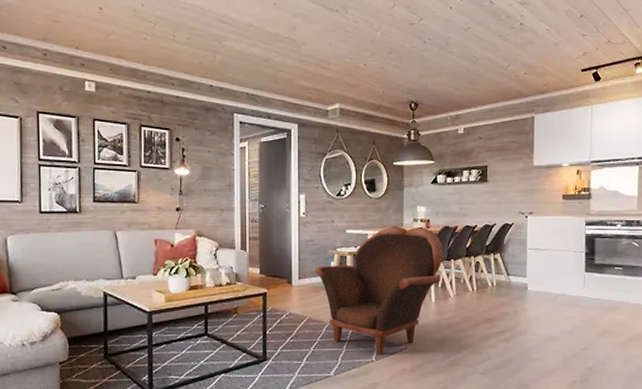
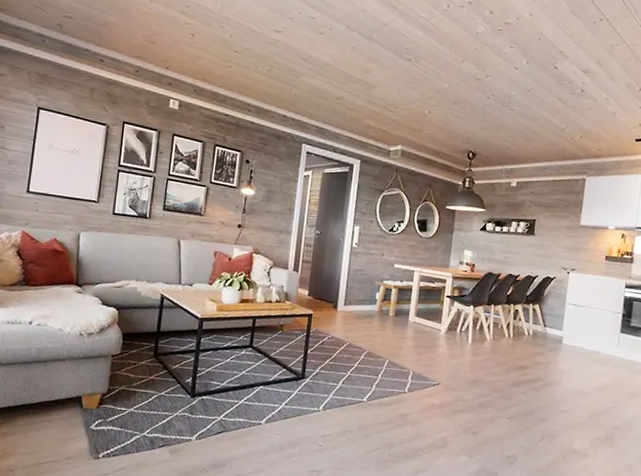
armchair: present [316,226,443,355] -> none [361,266,485,387]

